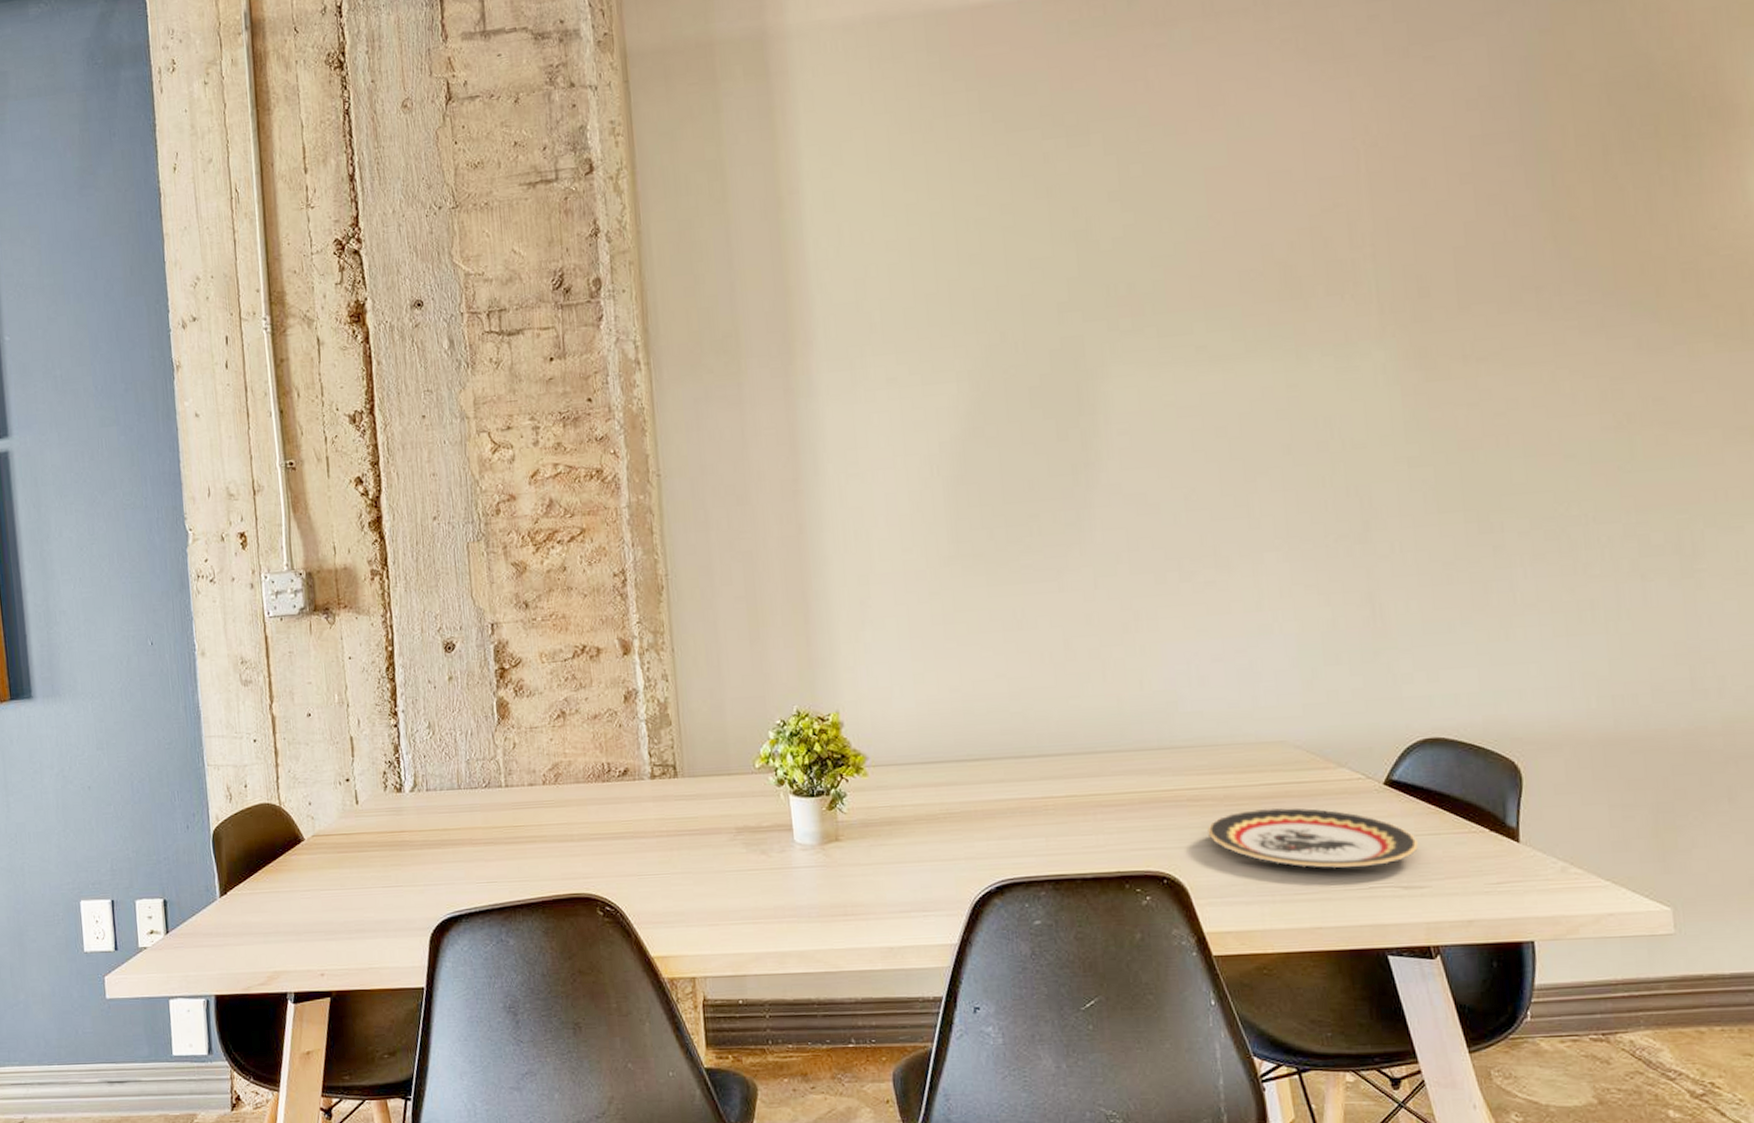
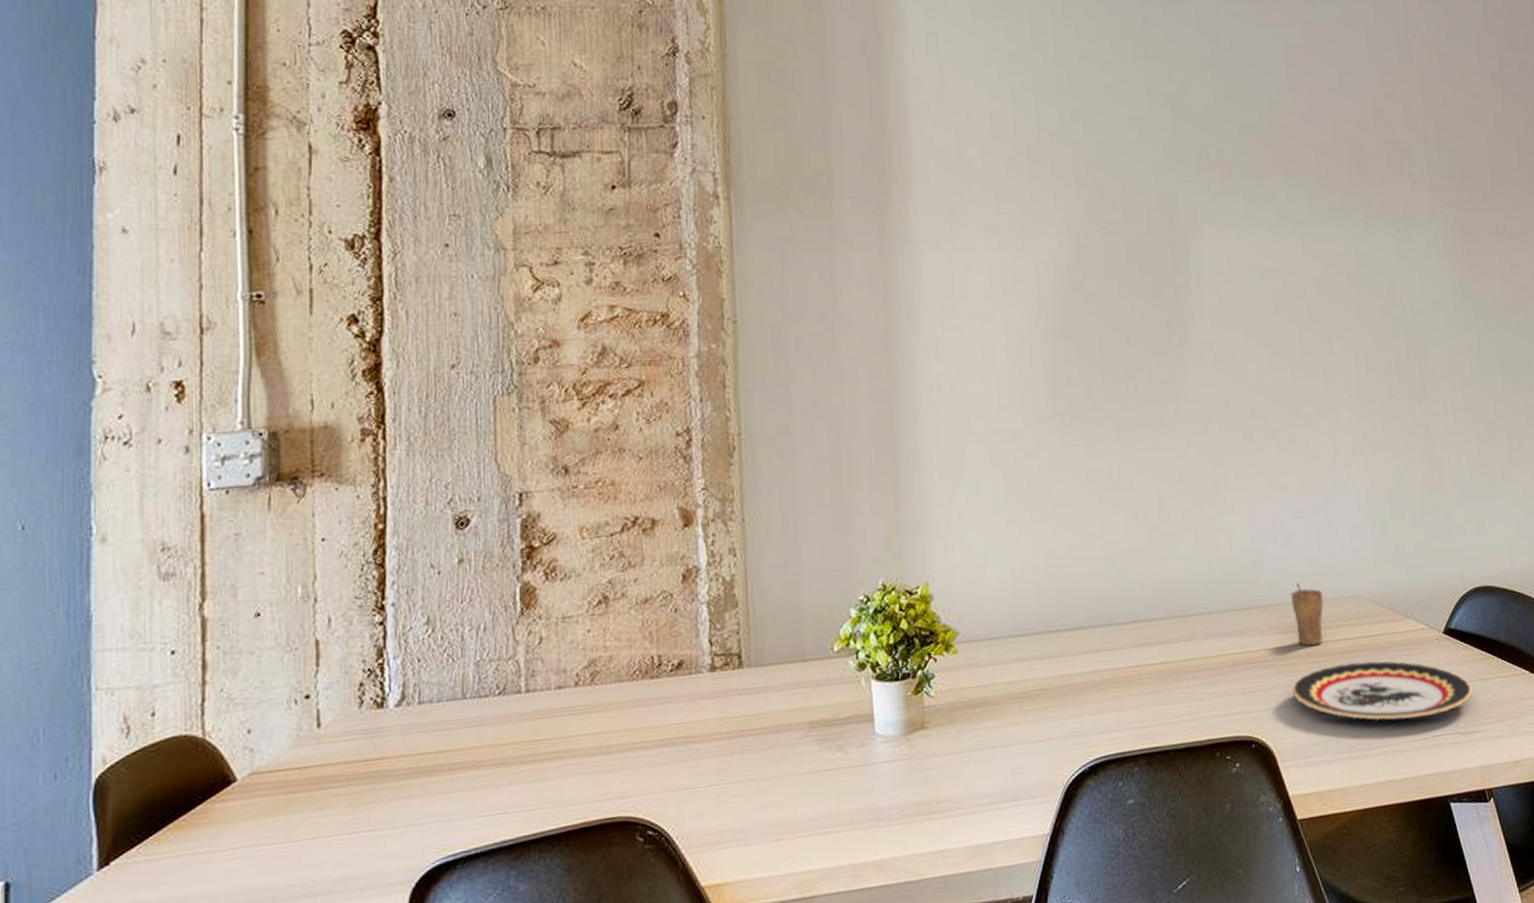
cup: none [1207,726,1244,788] -> present [1291,583,1324,646]

